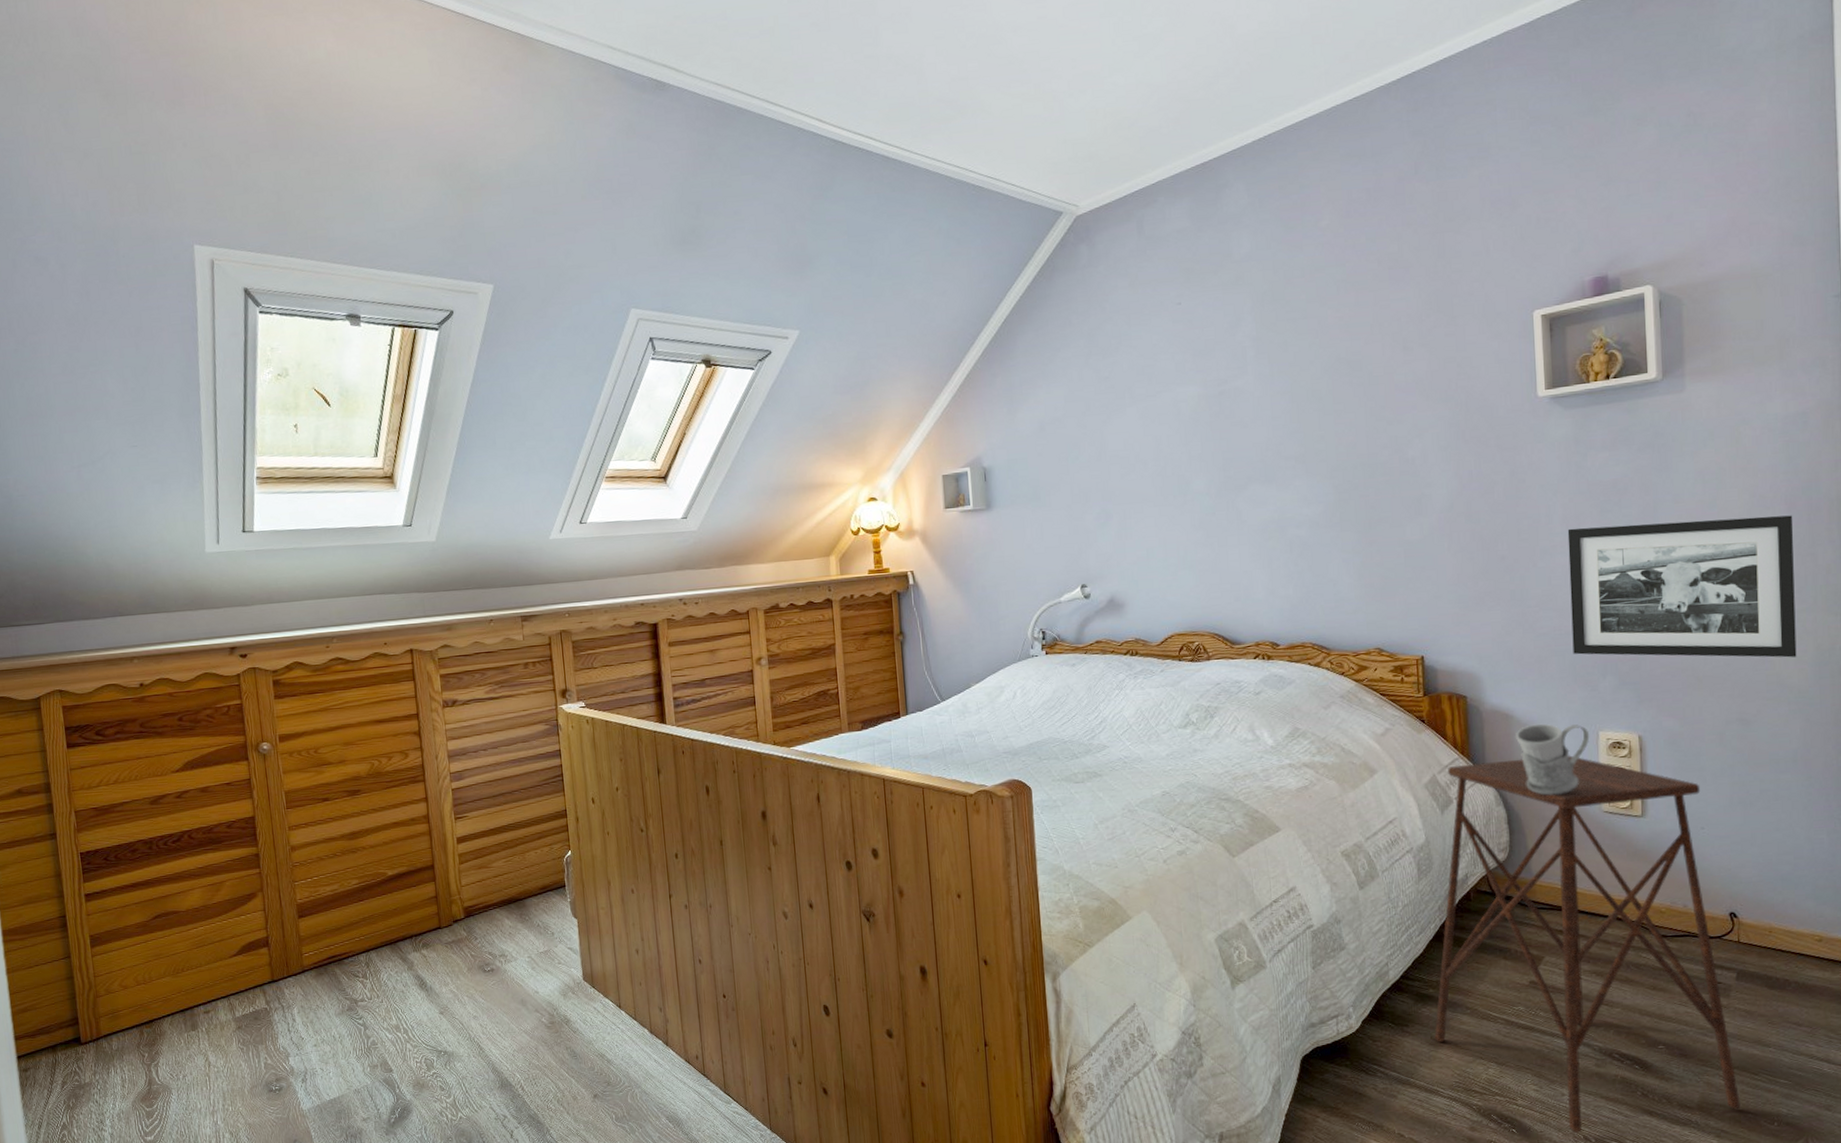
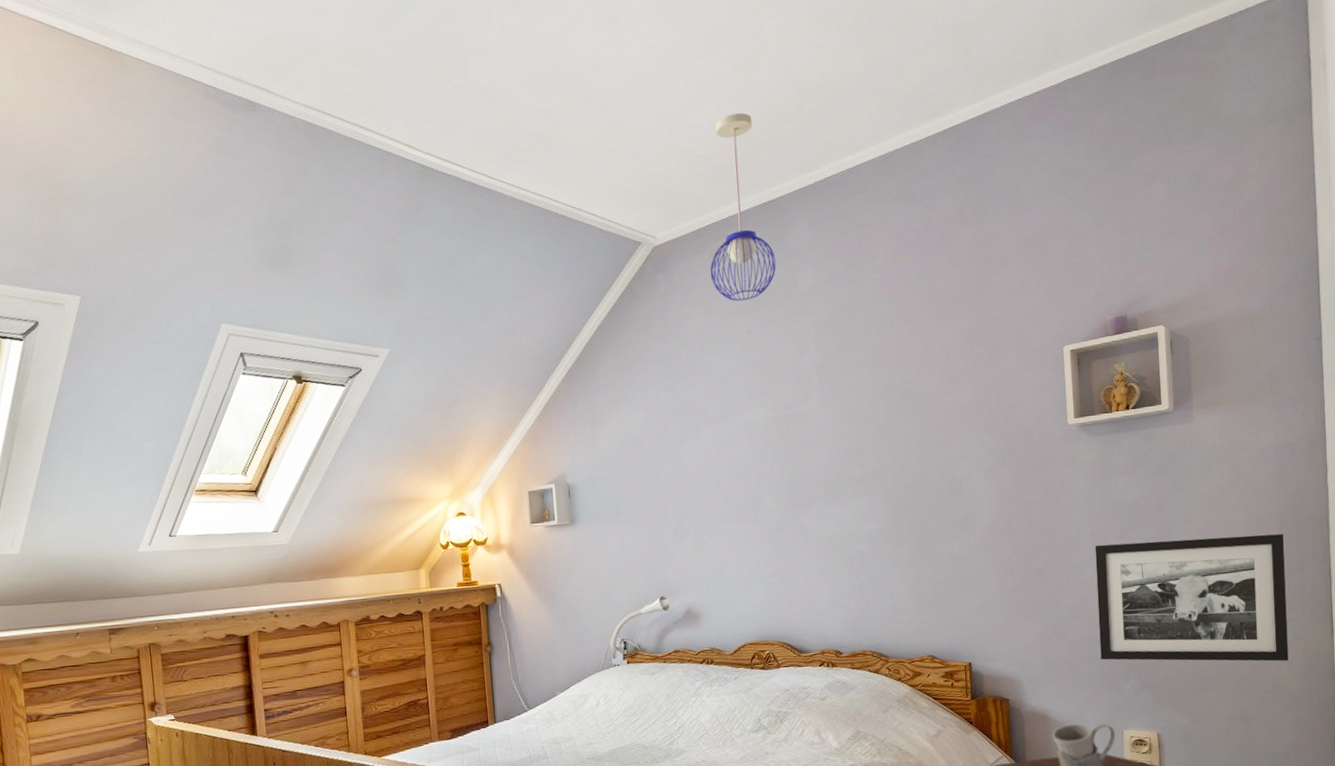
pendant light: none [1137,70,1209,272] -> present [710,112,776,301]

